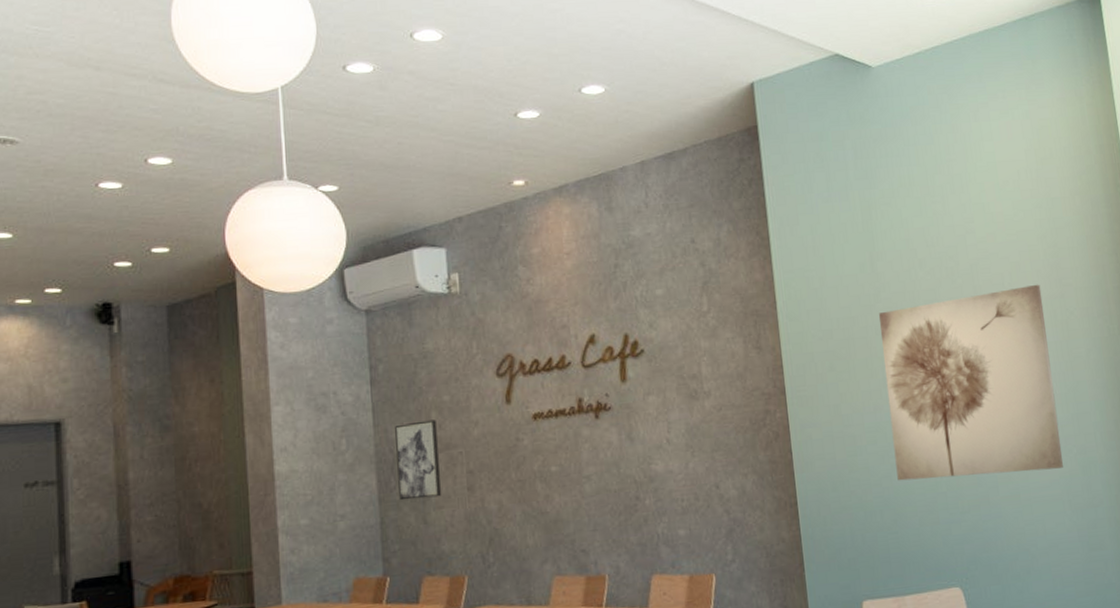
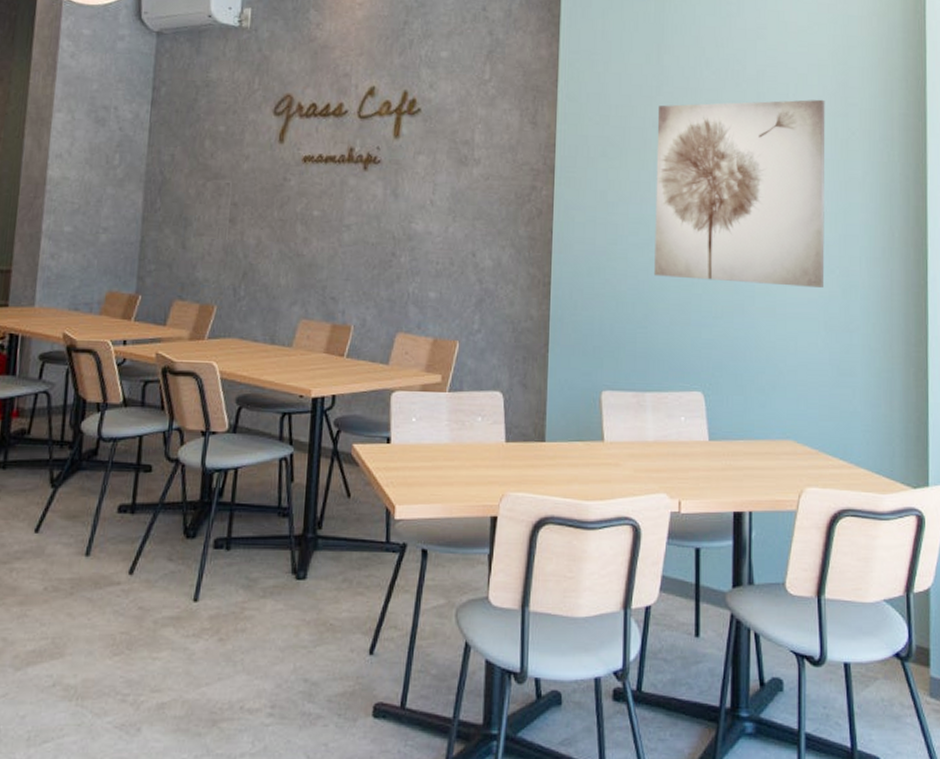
wall art: present [395,419,441,501] -> none [162,147,209,224]

